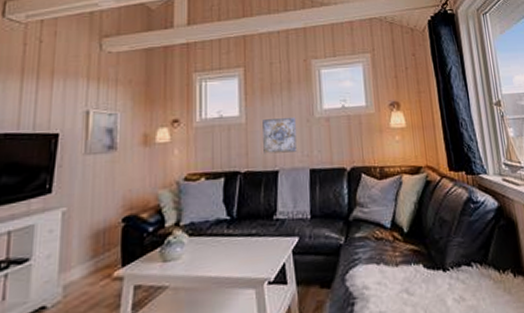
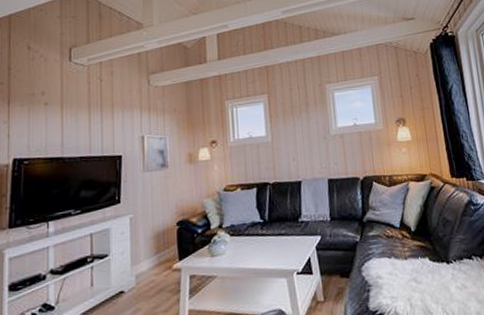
wall art: present [262,116,298,154] -> none [286,134,317,167]

